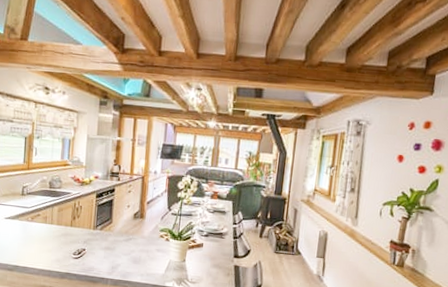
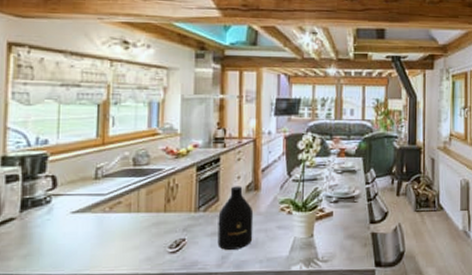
bottle: none [109,212,139,263] -> present [217,186,254,250]

